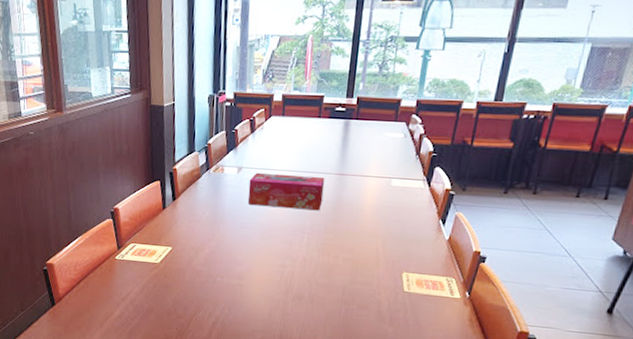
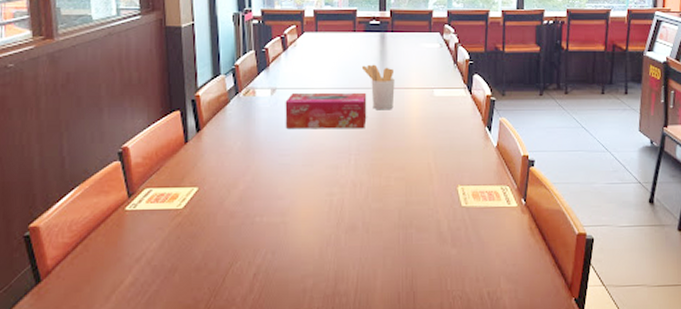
utensil holder: none [322,150,355,196] -> present [361,64,395,110]

